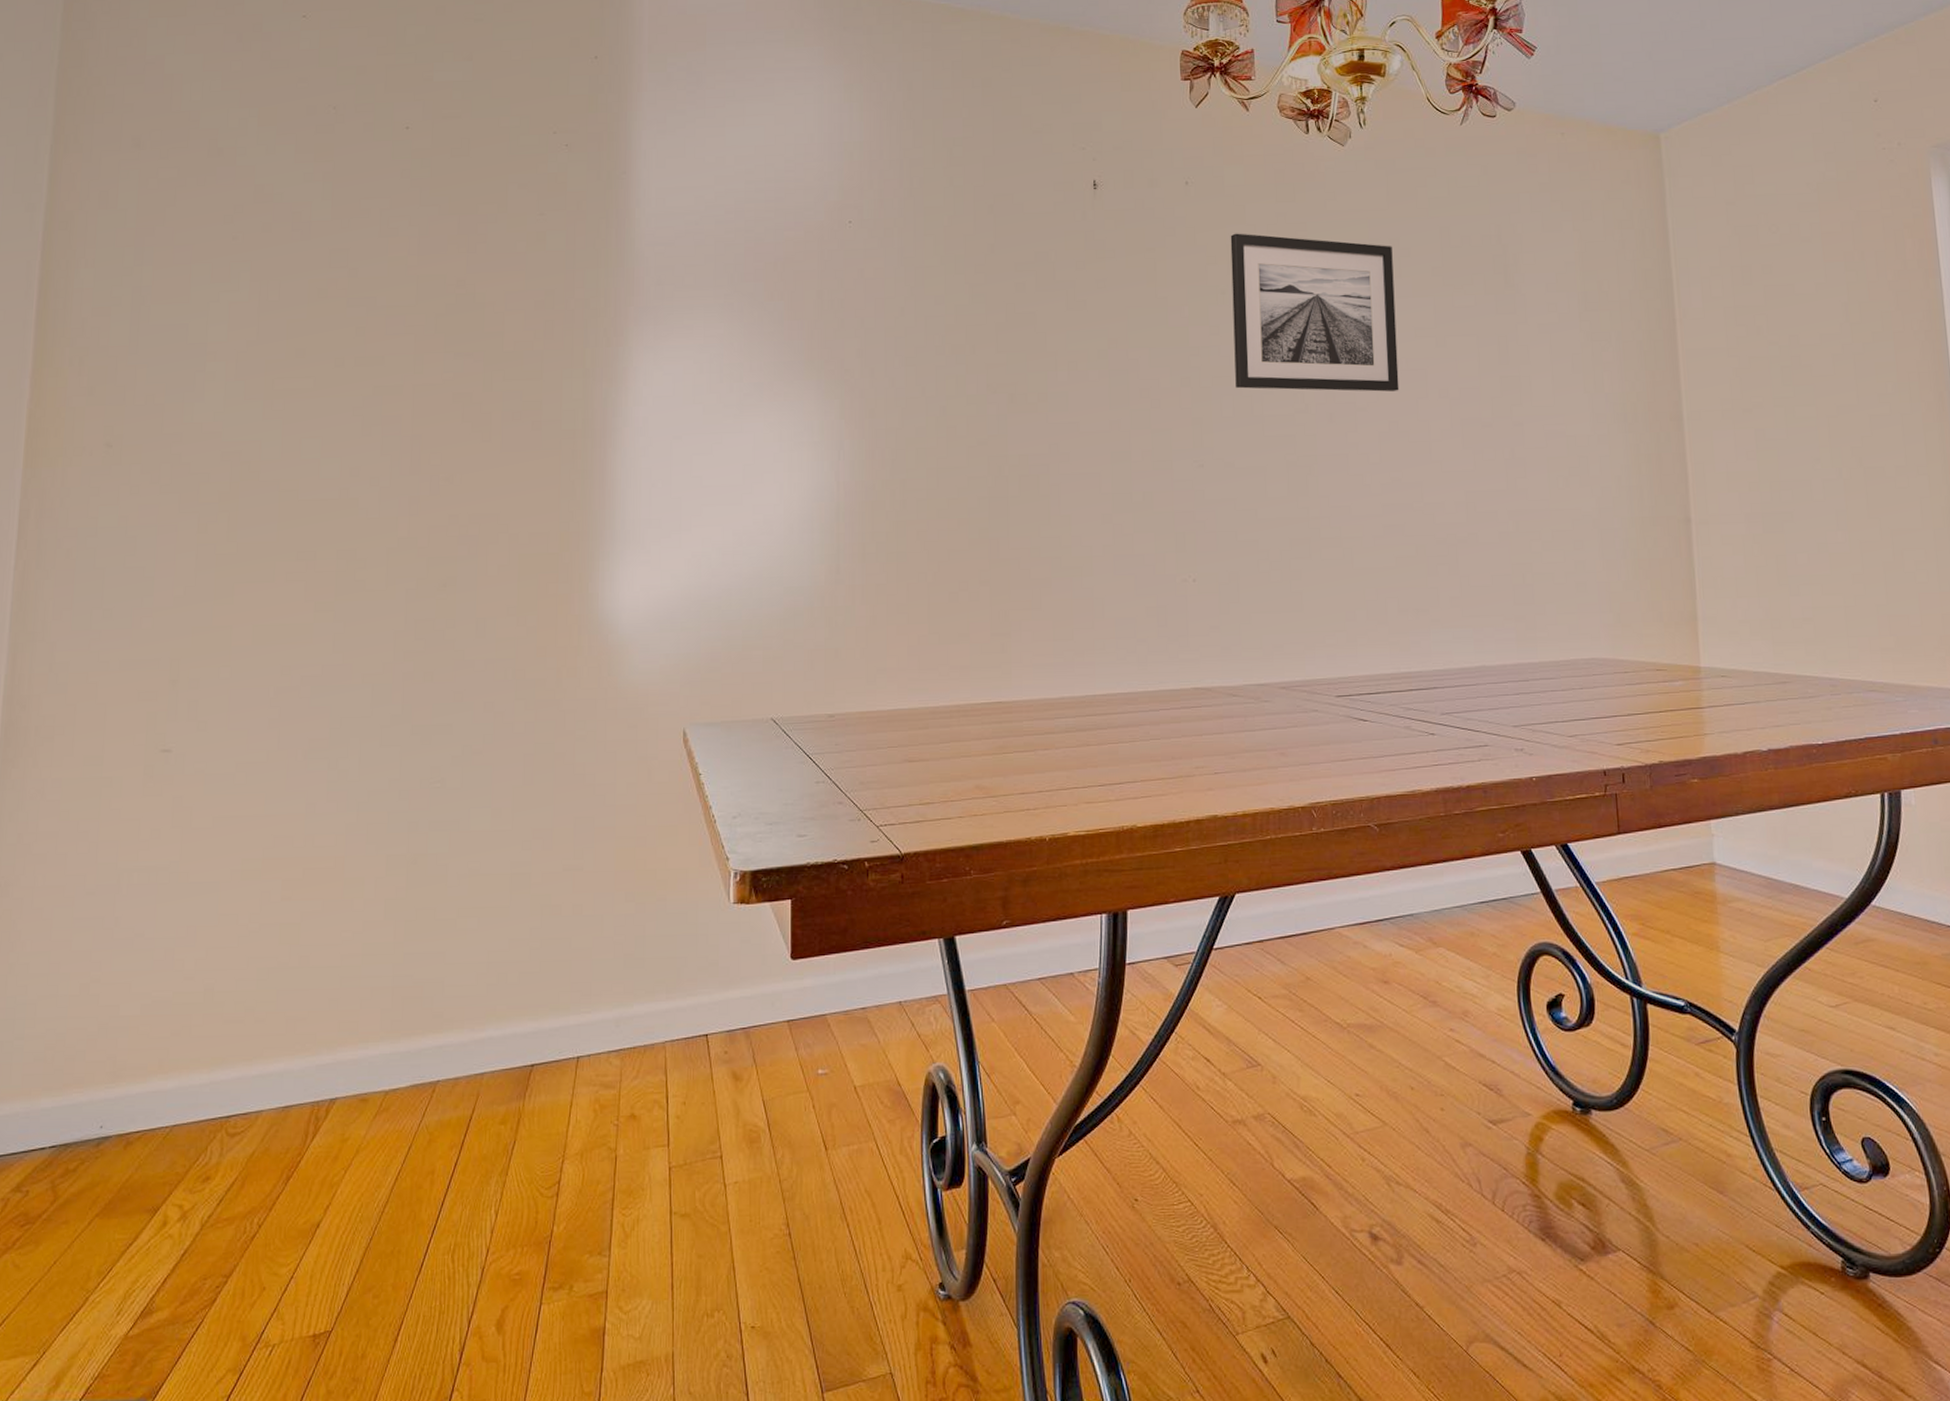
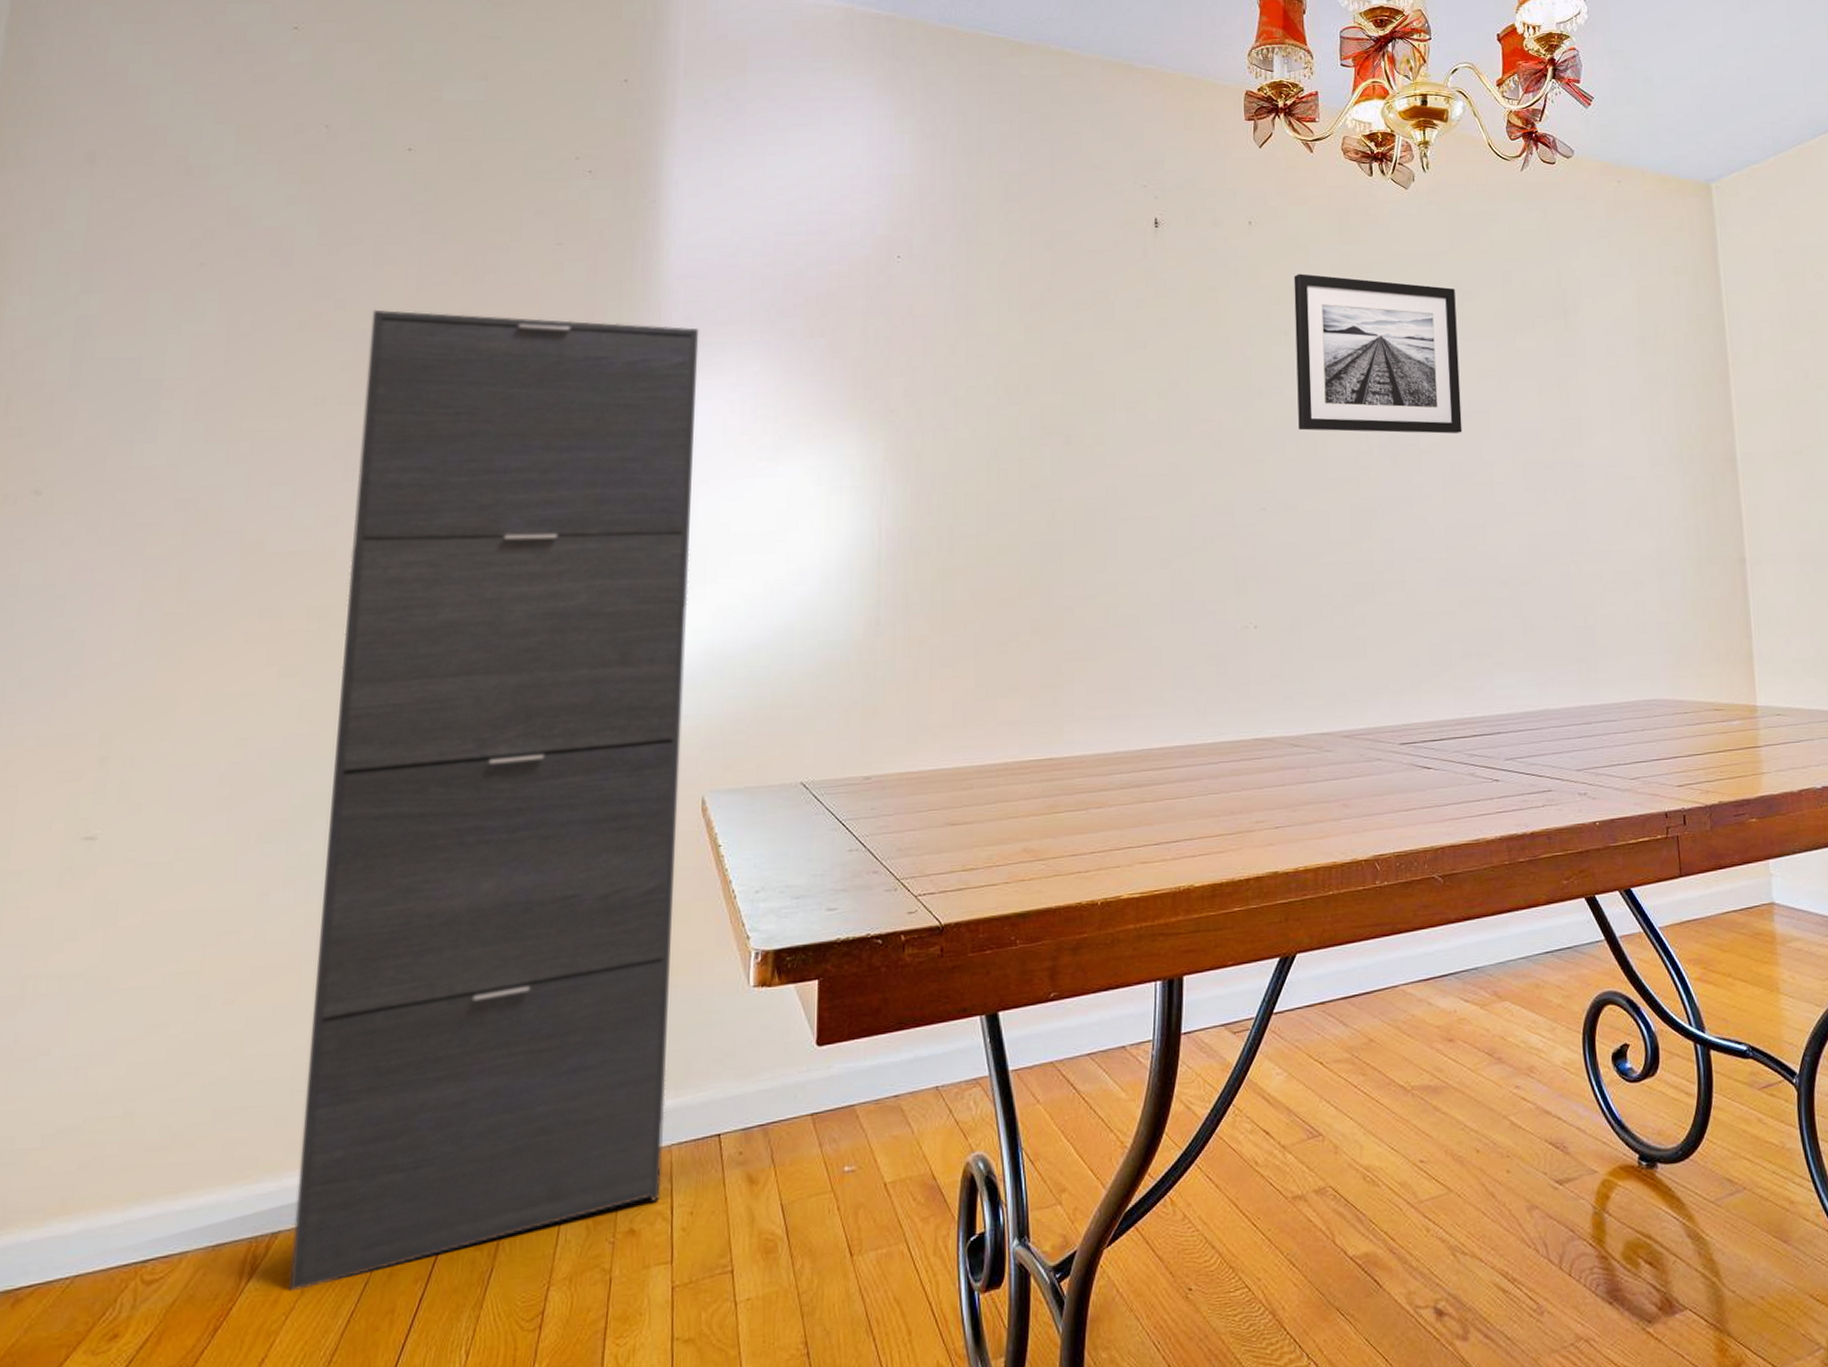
cabinet: none [346,278,669,1151] -> present [289,309,699,1292]

